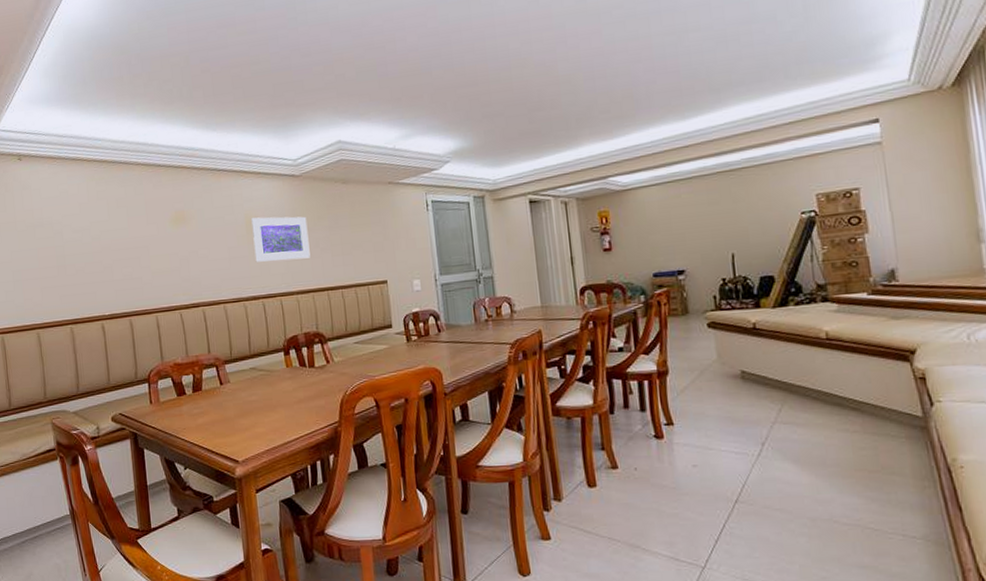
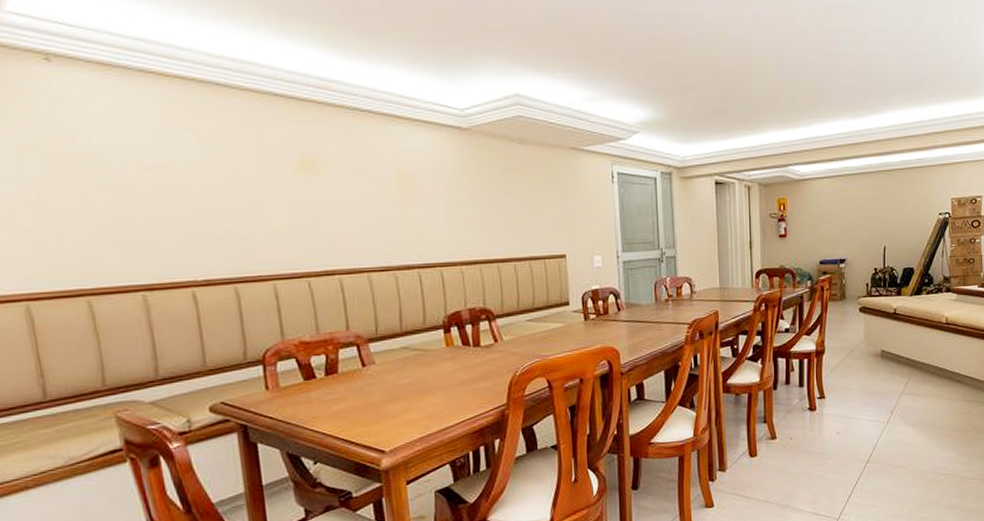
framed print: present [251,216,311,262] -> none [405,173,478,226]

